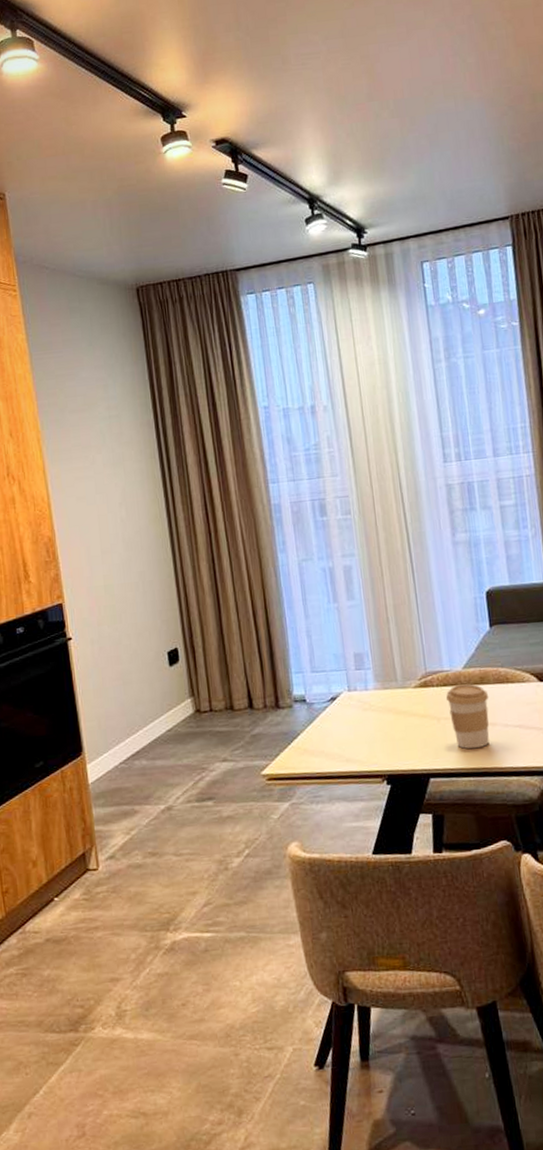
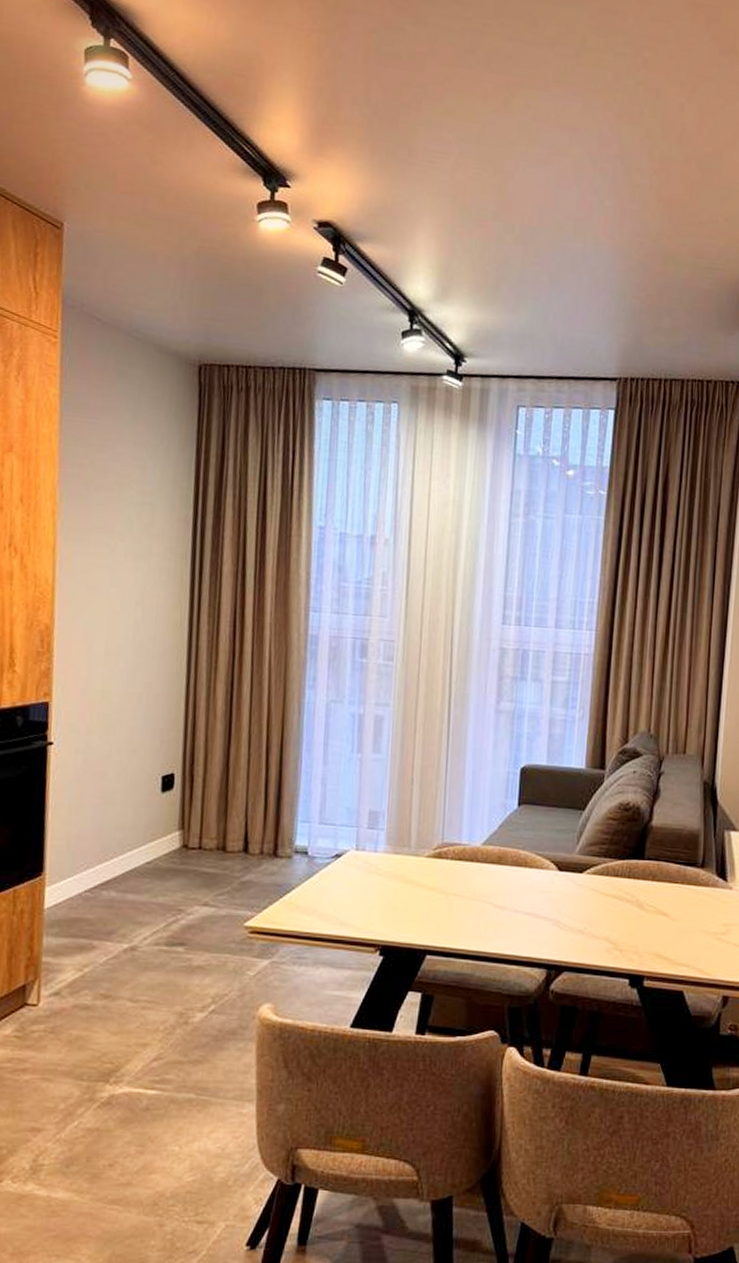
coffee cup: present [446,684,490,749] -> none [459,861,504,931]

